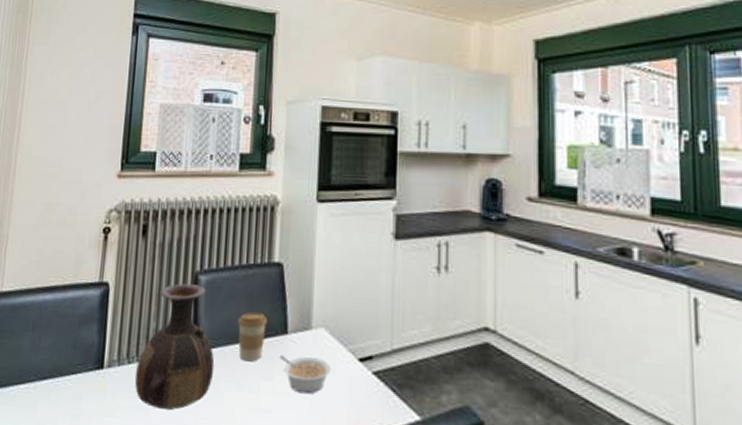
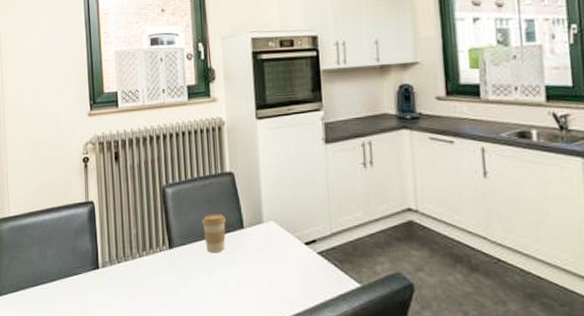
vase: present [134,283,215,411] -> none [124,196,188,297]
legume: present [279,355,332,394] -> none [239,245,283,274]

